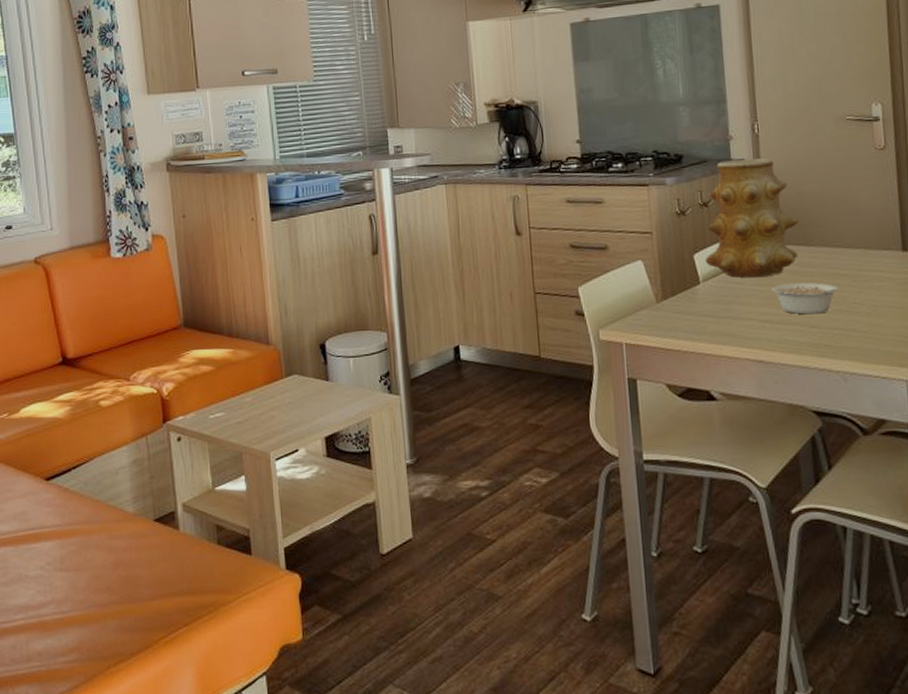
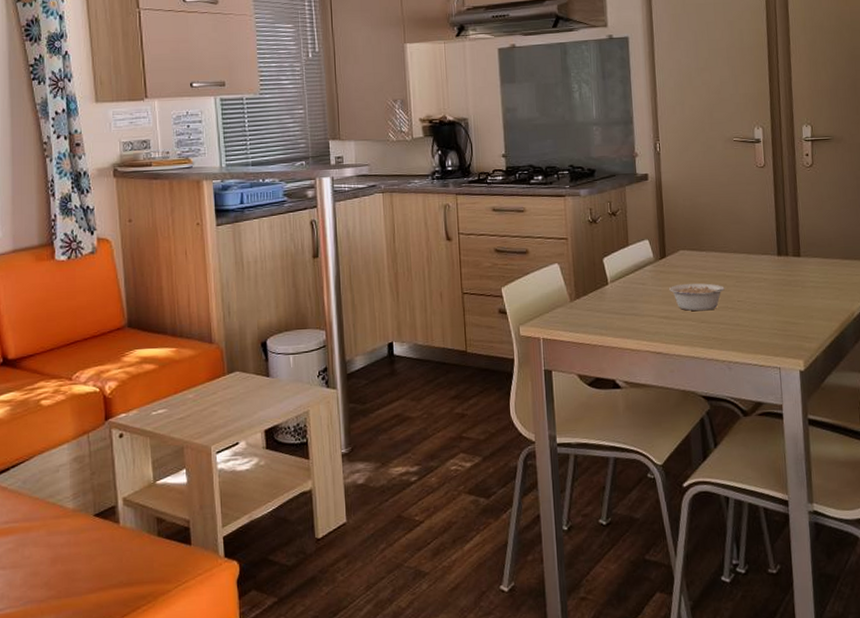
vase: present [705,157,798,278] -> none [613,173,692,279]

